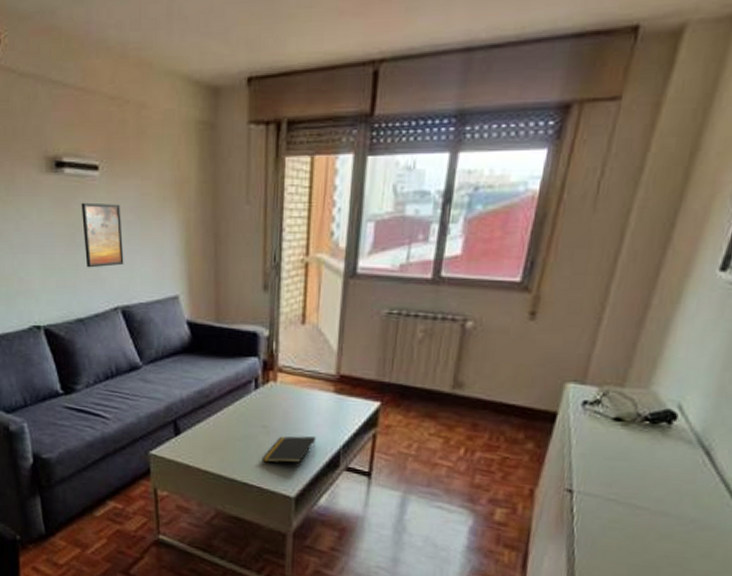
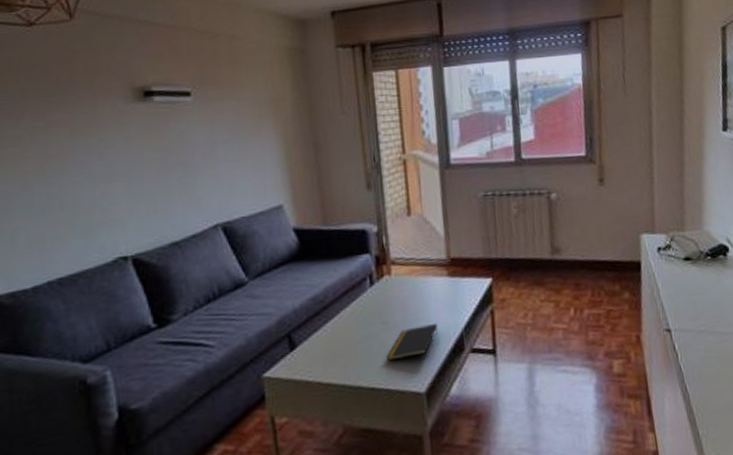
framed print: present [81,202,124,268] -> none [172,125,222,189]

